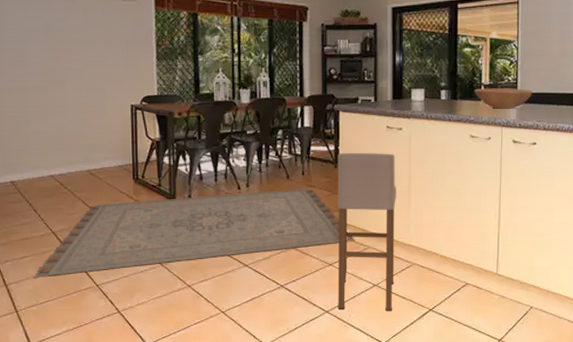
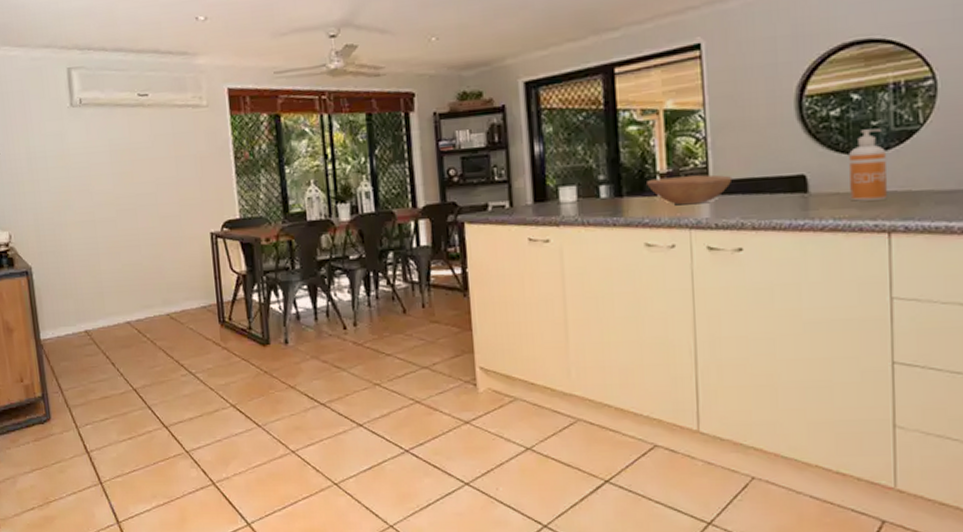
rug: present [33,189,356,278] -> none [116,325,498,443]
bar stool: present [337,153,397,312] -> none [466,274,554,484]

